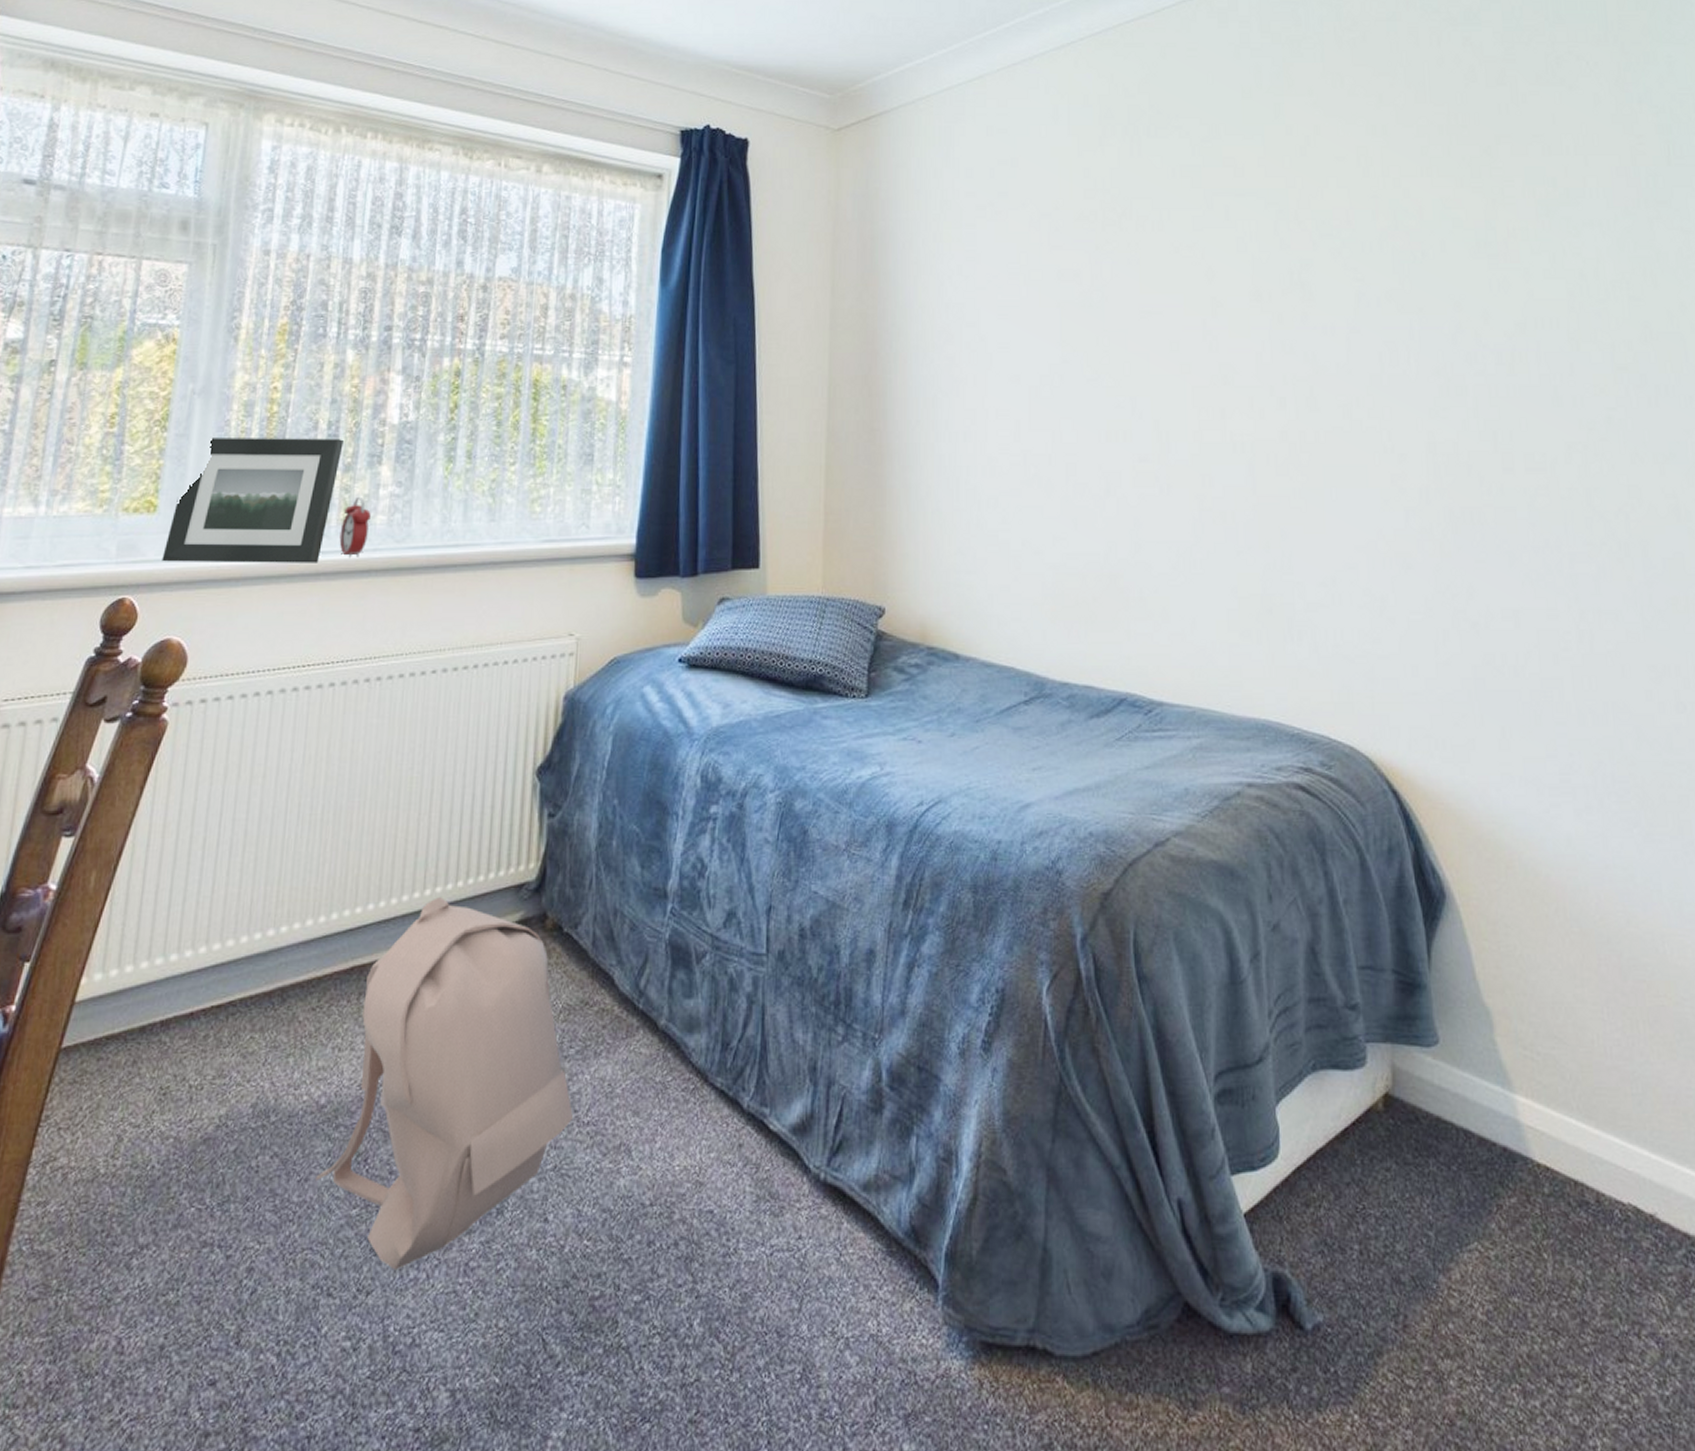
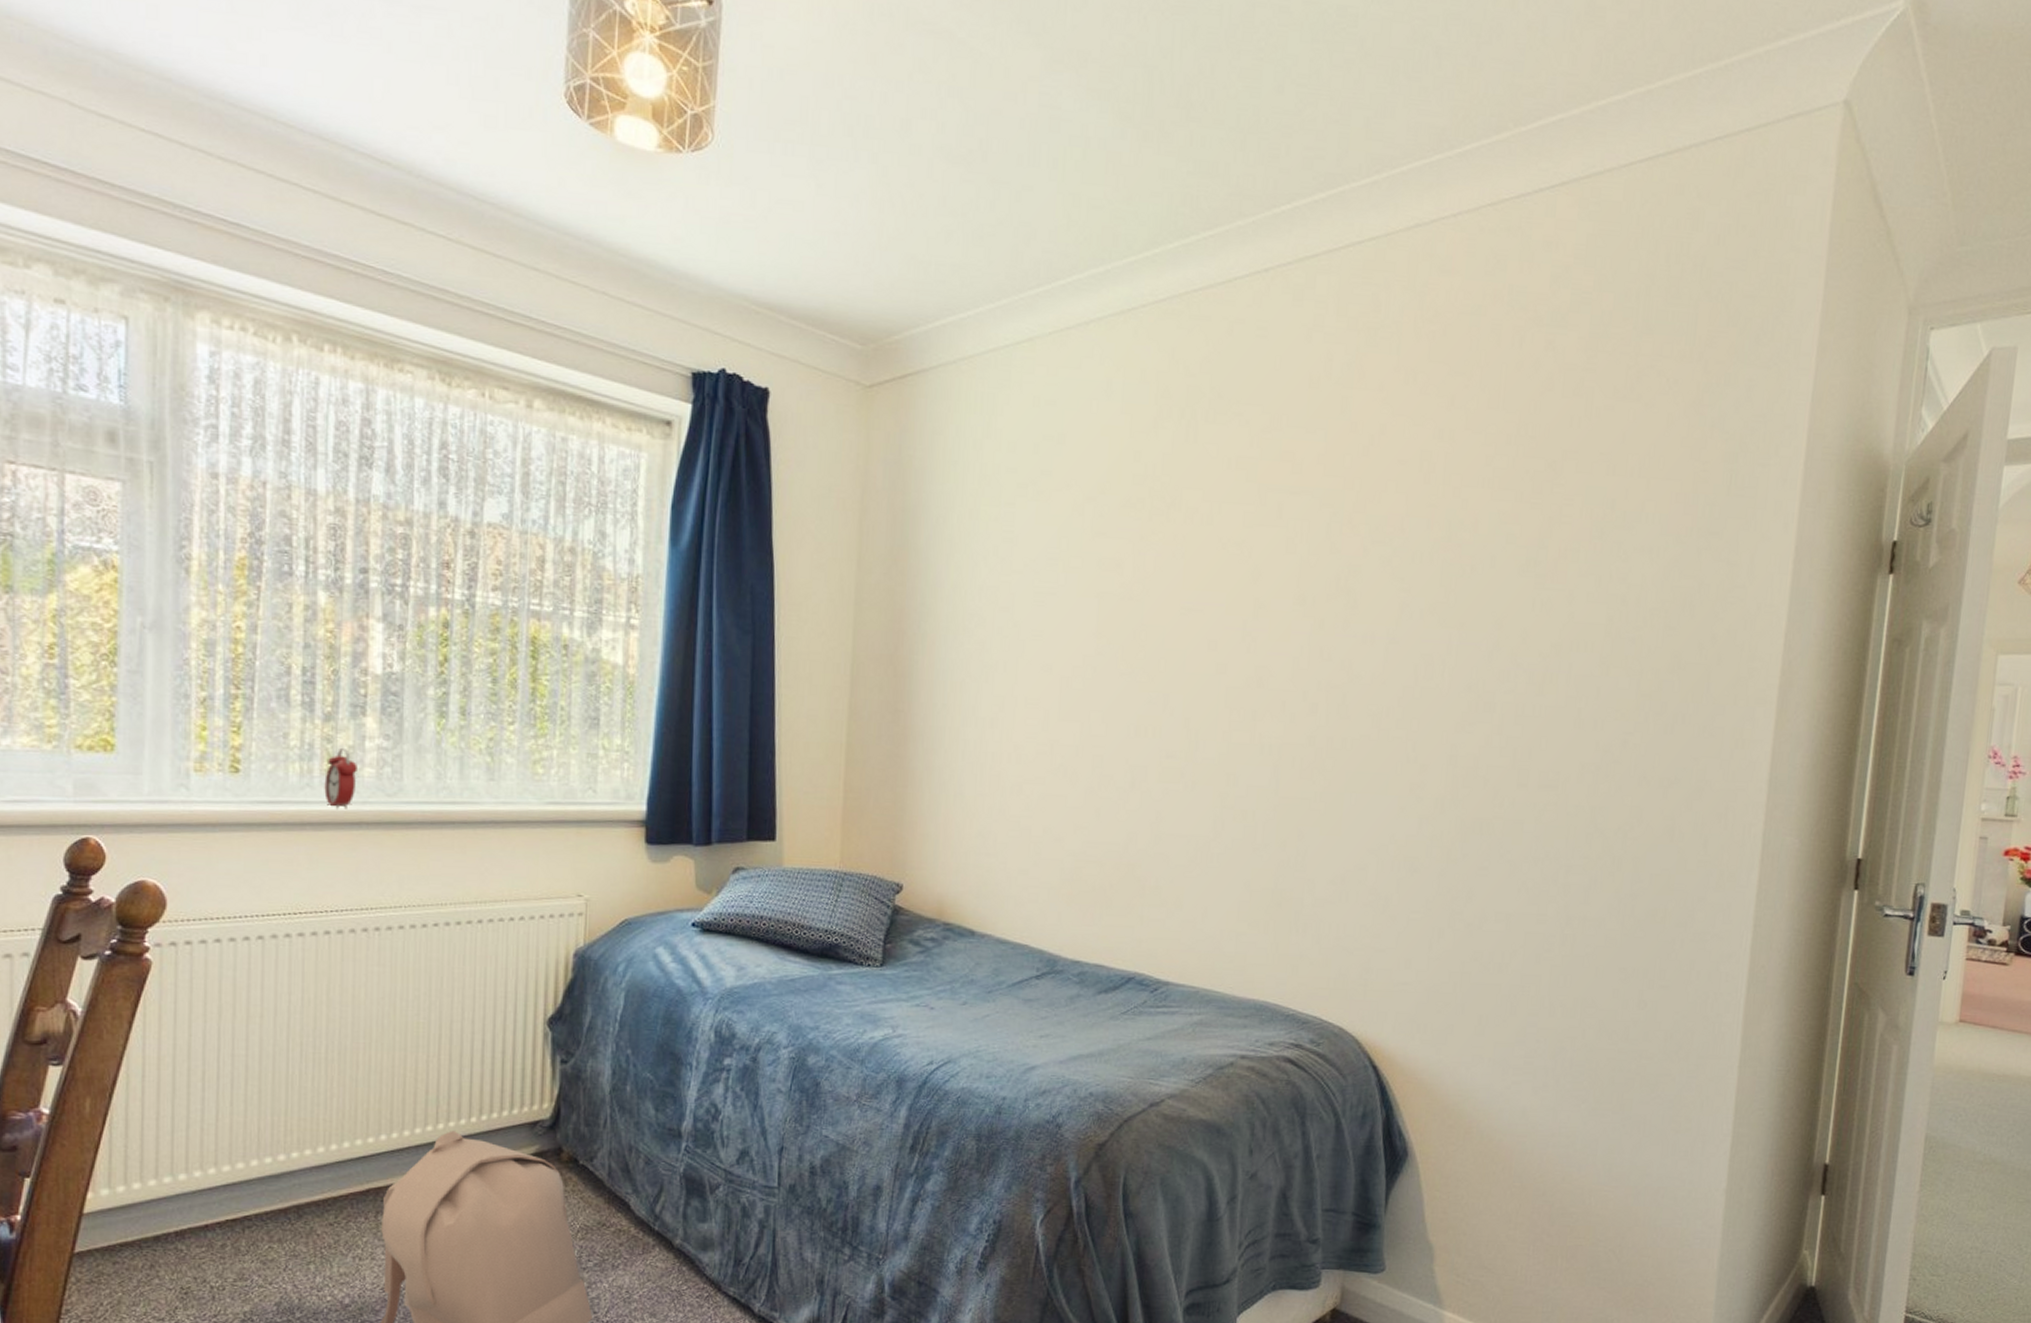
picture frame: present [162,438,344,563] -> none [127,677,321,813]

